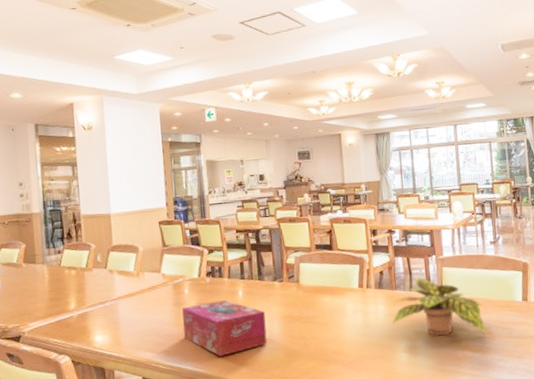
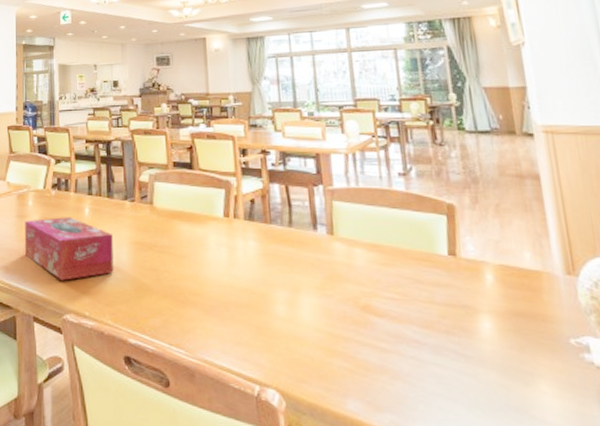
plant: present [392,277,487,336] -> none [265,210,397,294]

